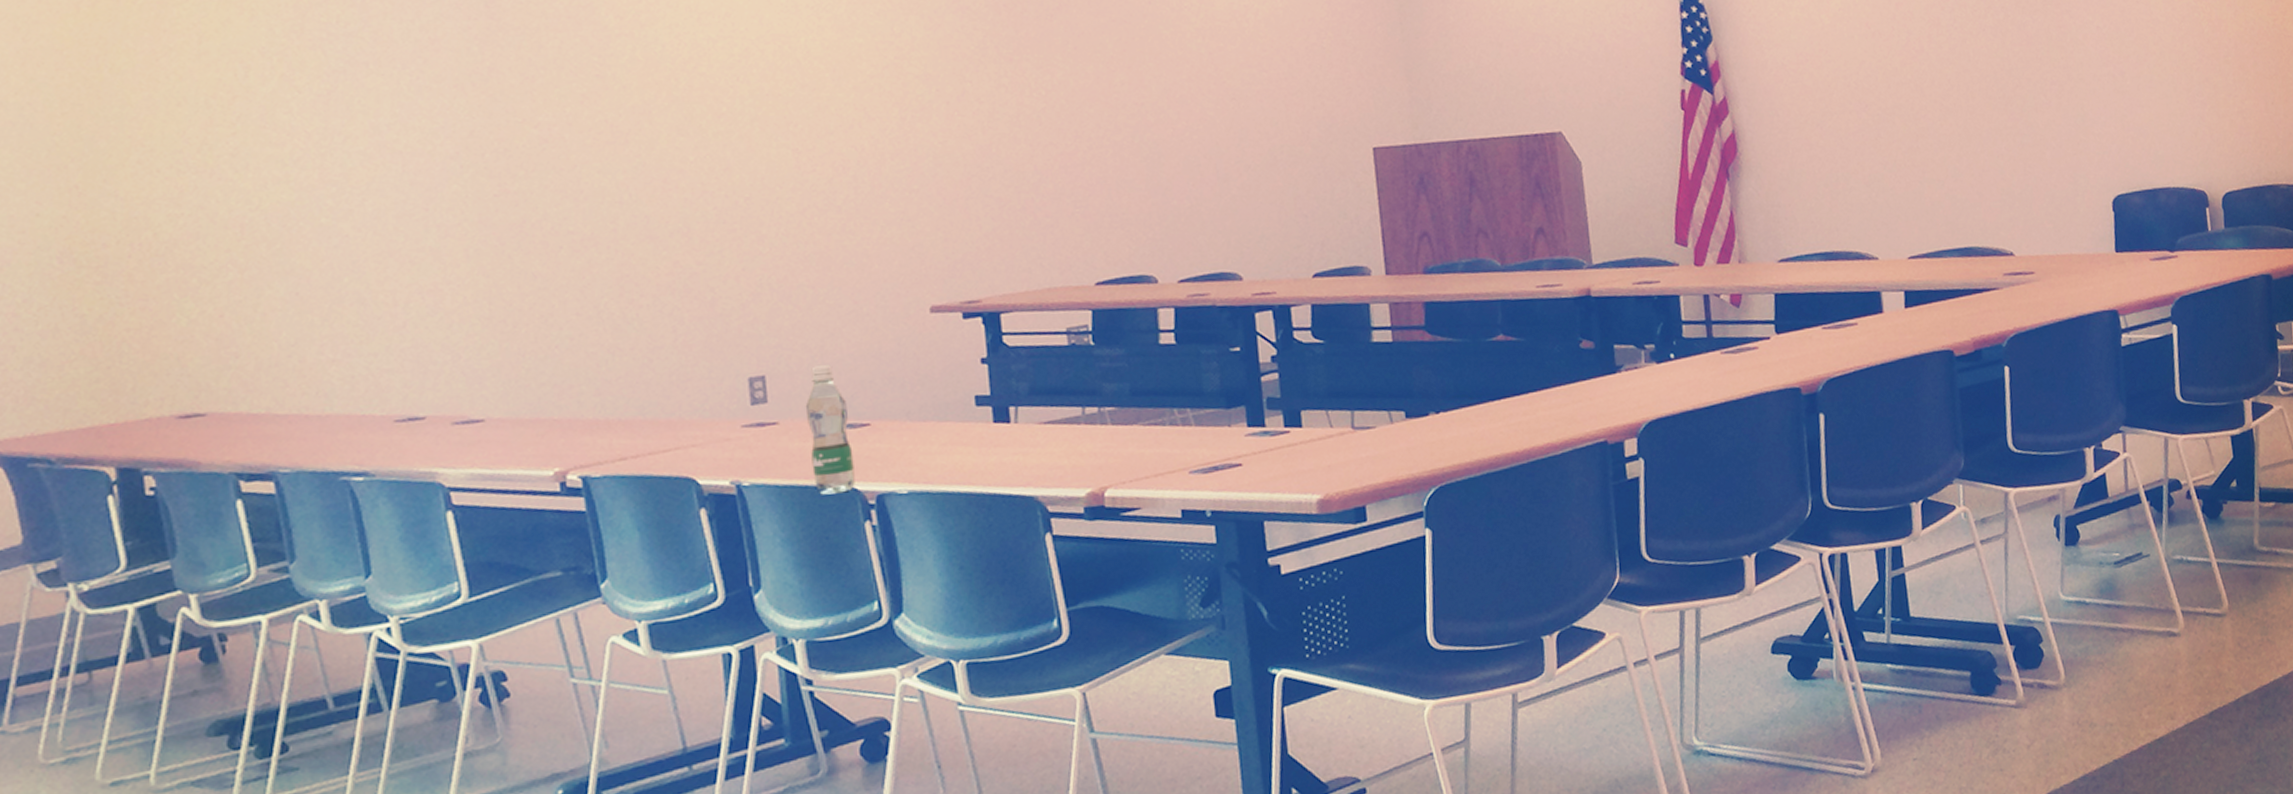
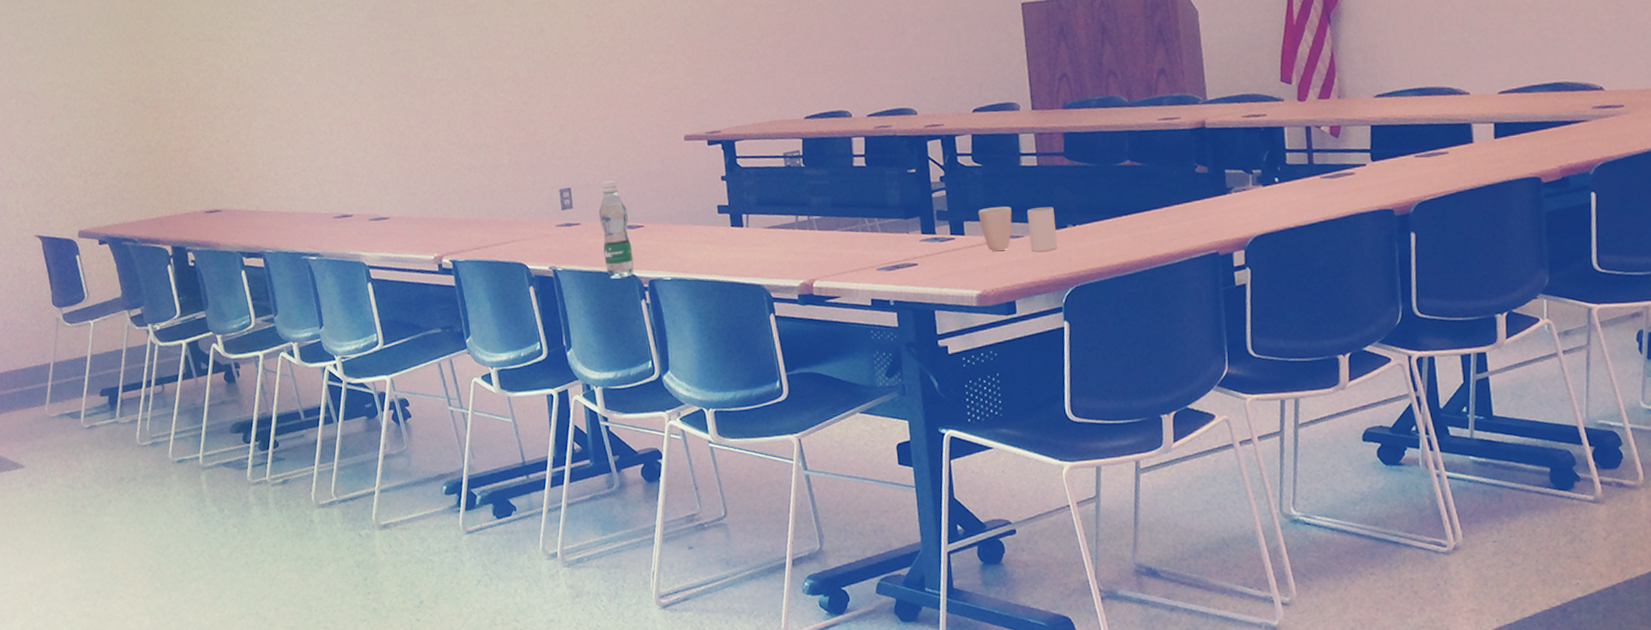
cup: none [1319,391,1362,447] -> present [978,206,1012,252]
cup: none [1380,391,1418,446] -> present [1027,207,1058,253]

